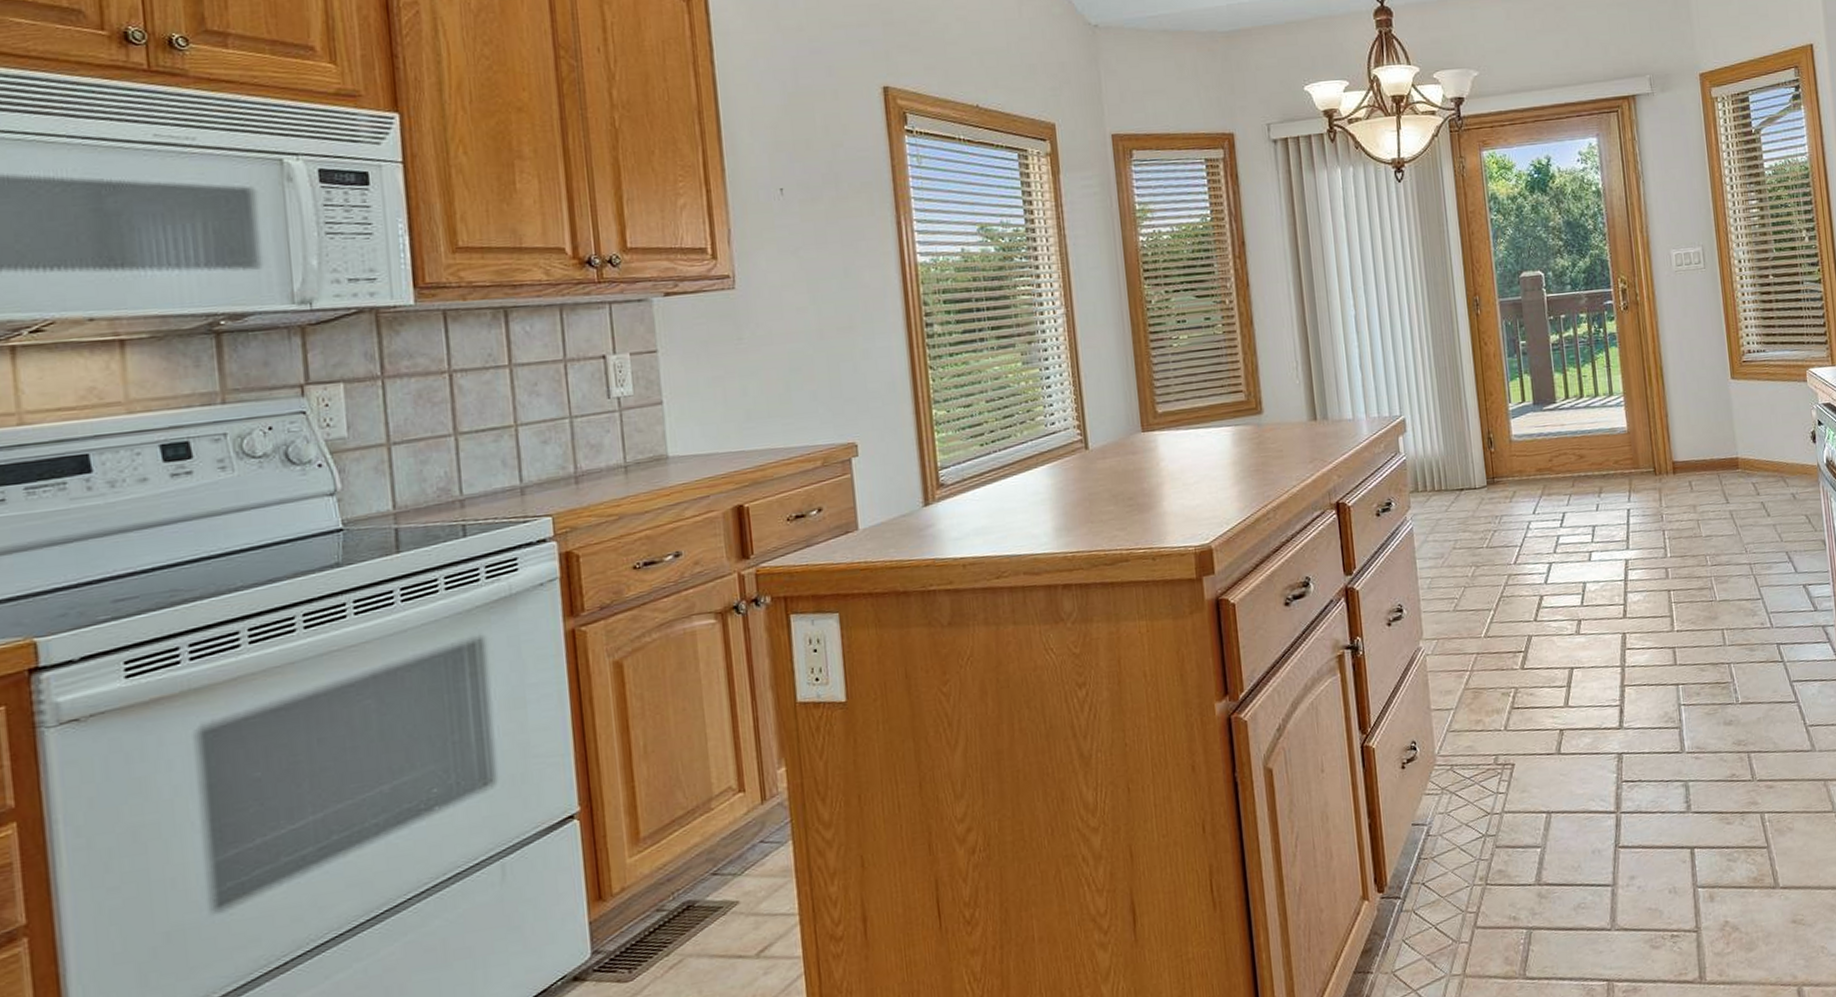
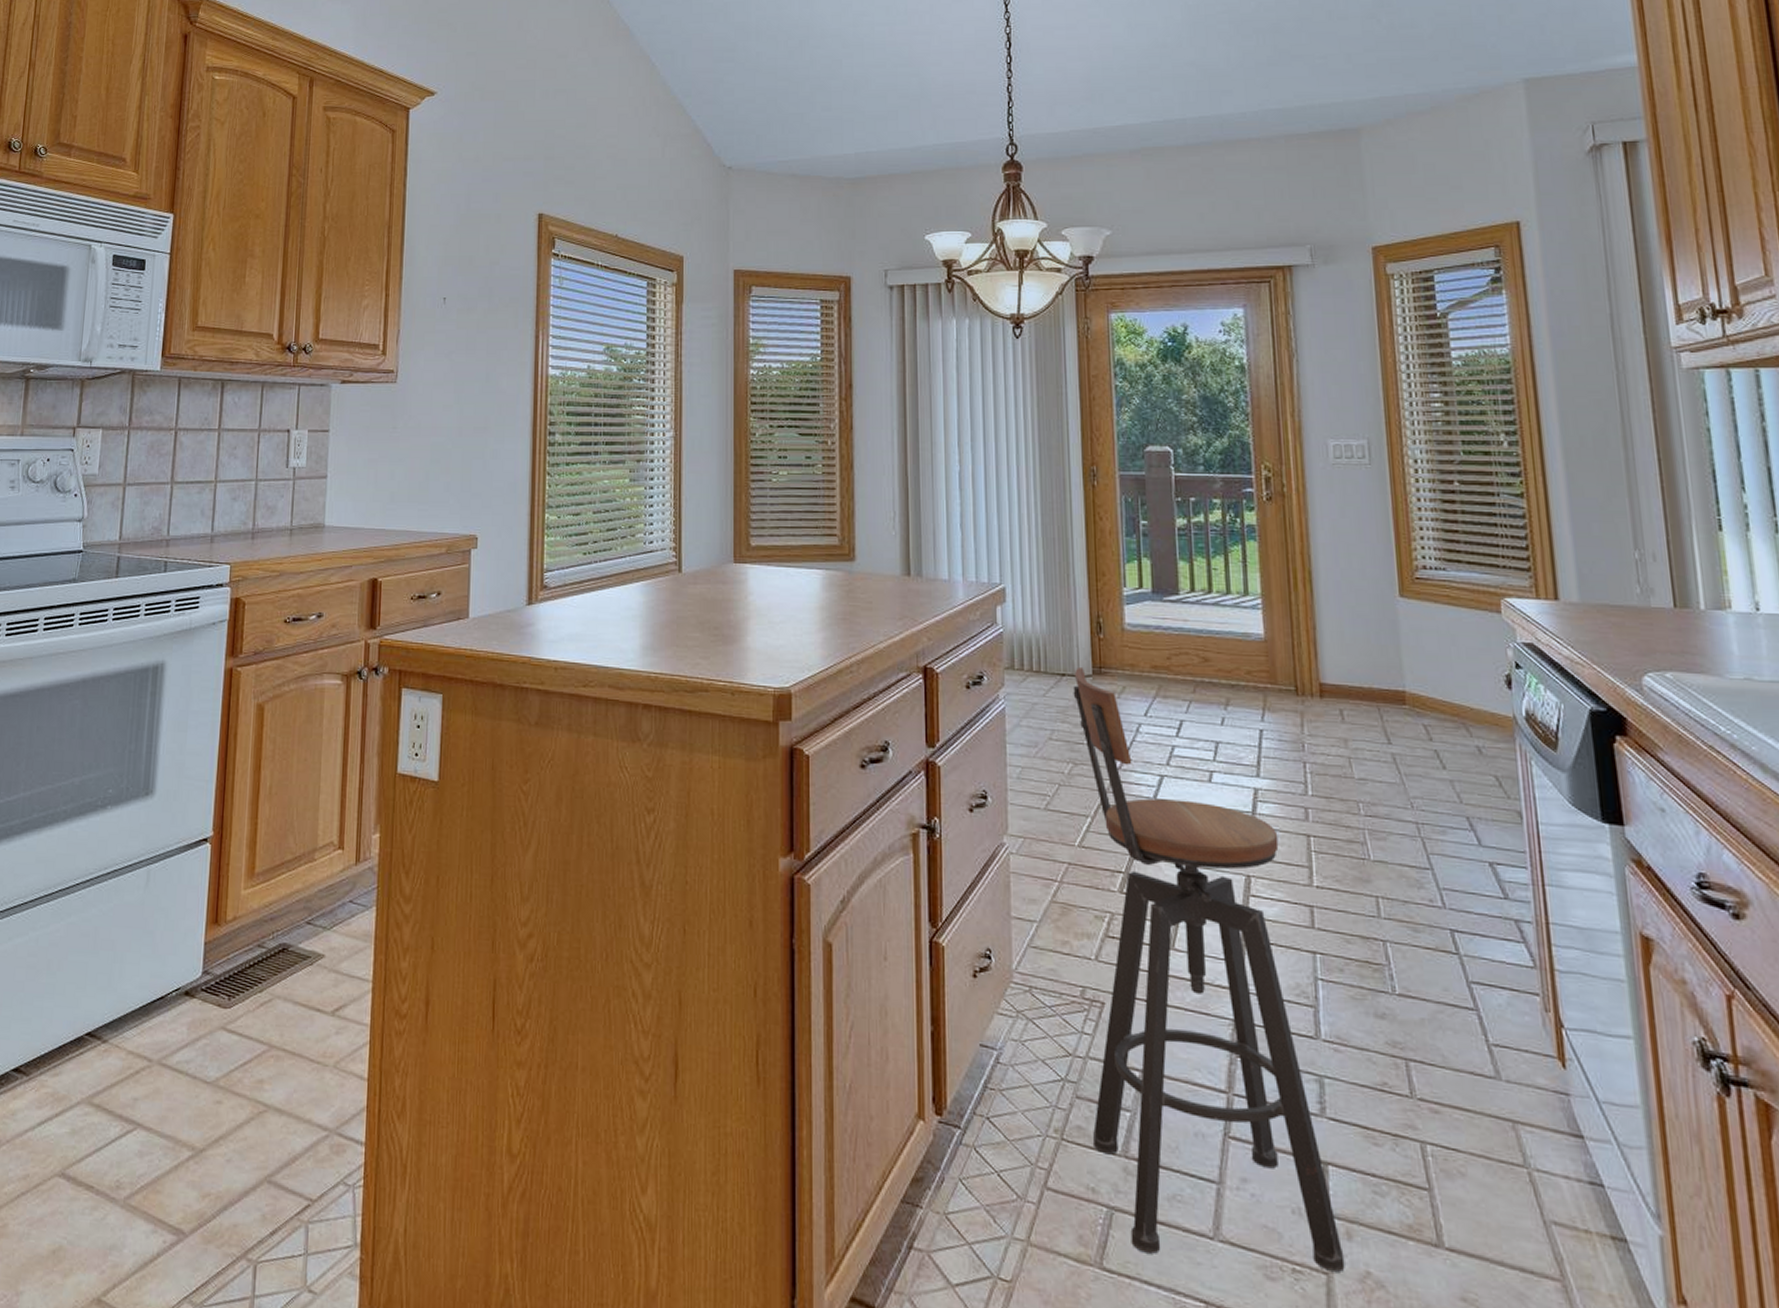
bar stool: none [1471,479,1710,957] -> present [1073,666,1345,1272]

